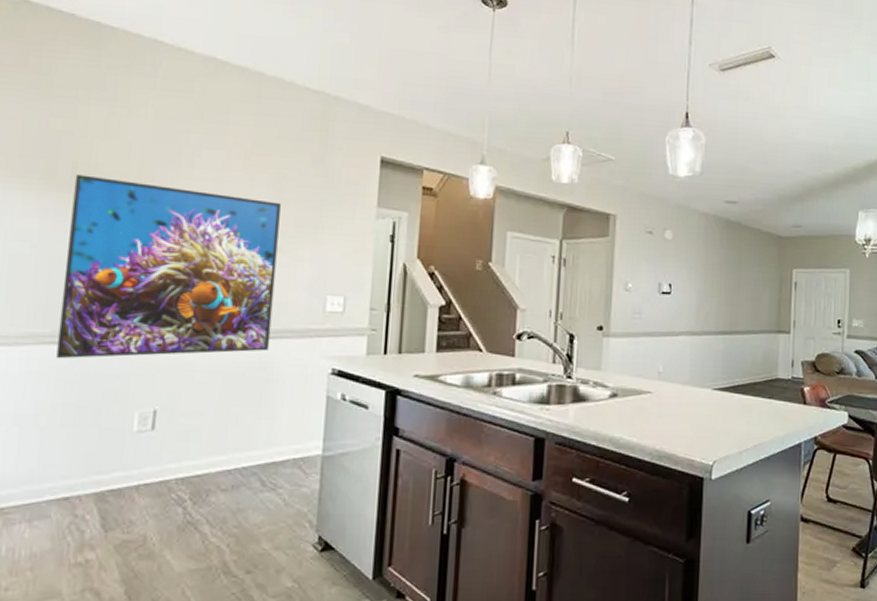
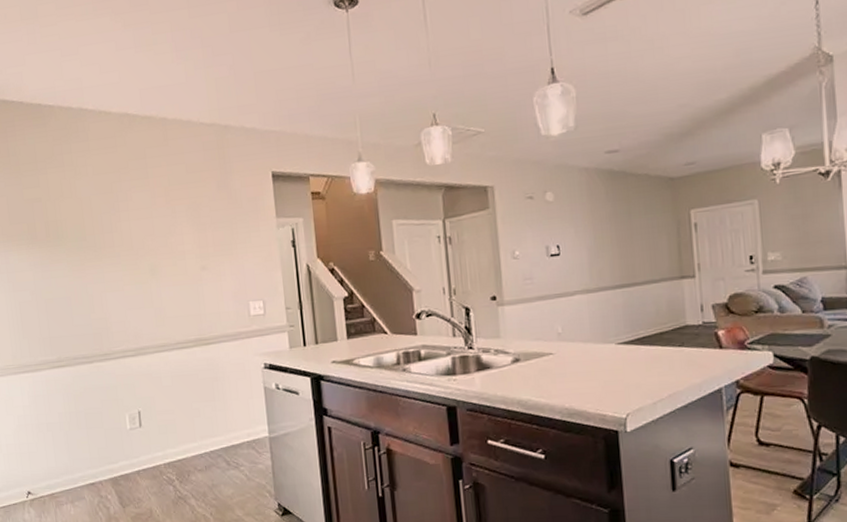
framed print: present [56,174,281,359] -> none [49,227,213,379]

